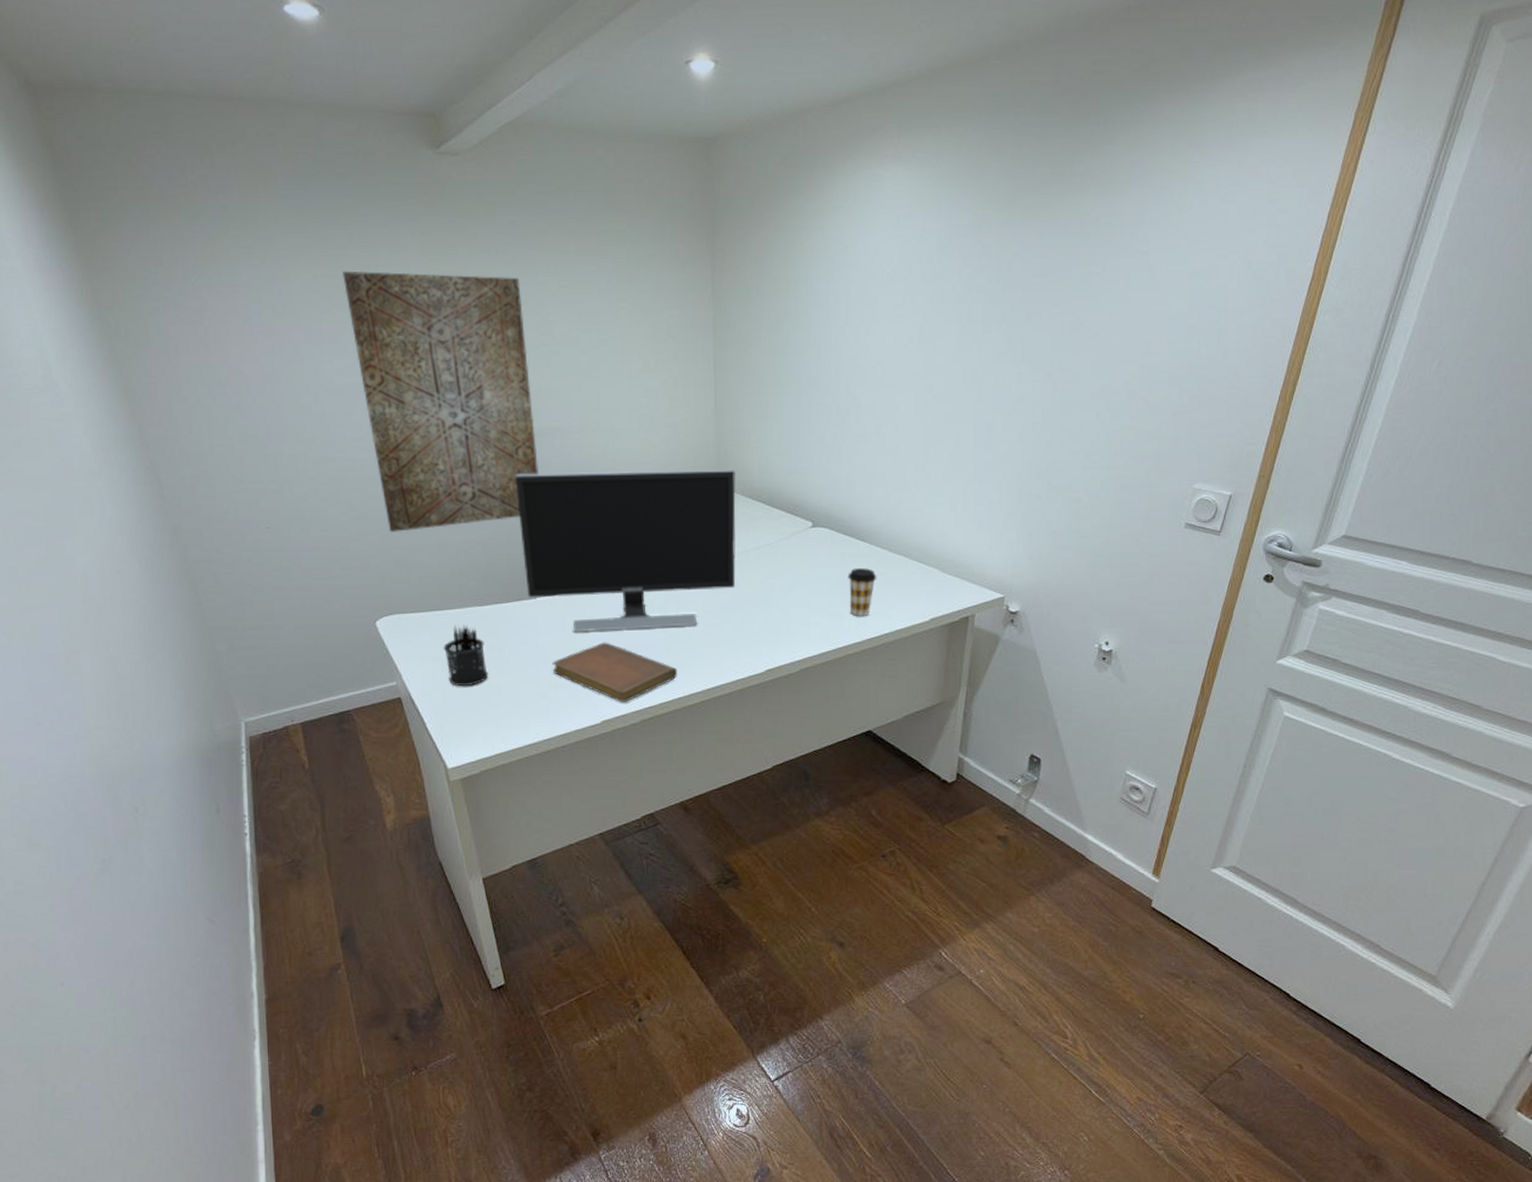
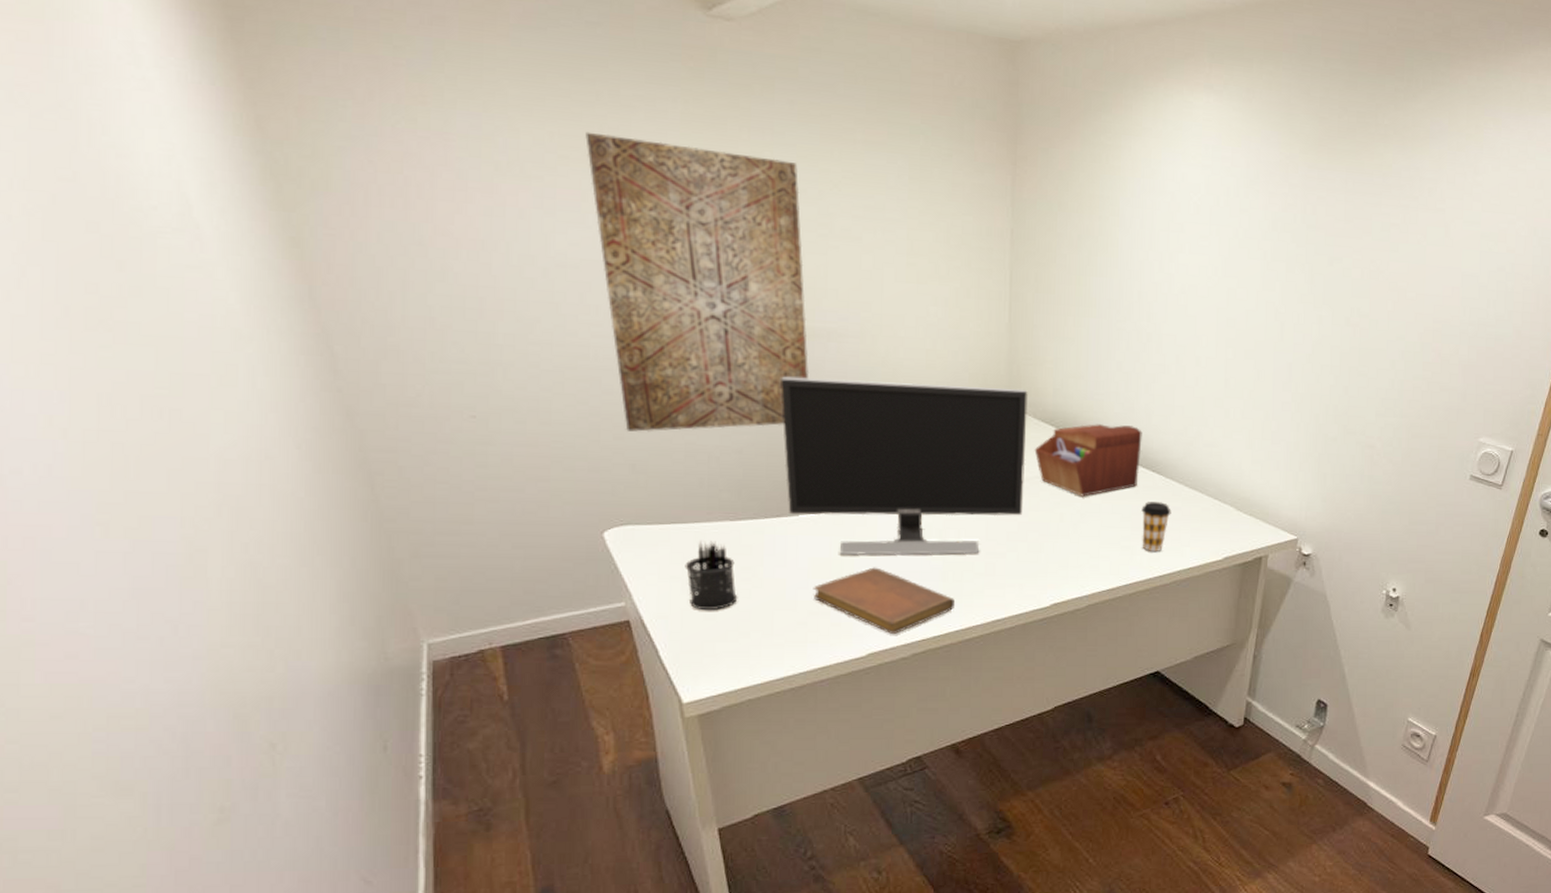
sewing box: none [743,496,846,567] -> present [1034,424,1142,497]

